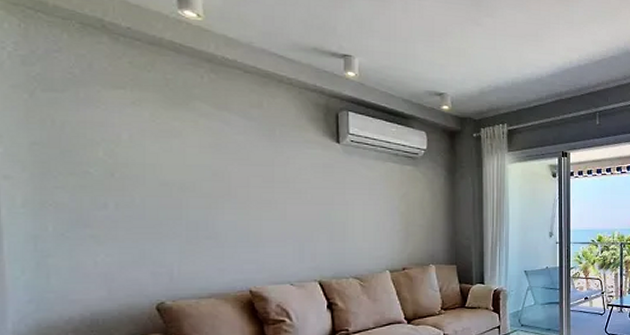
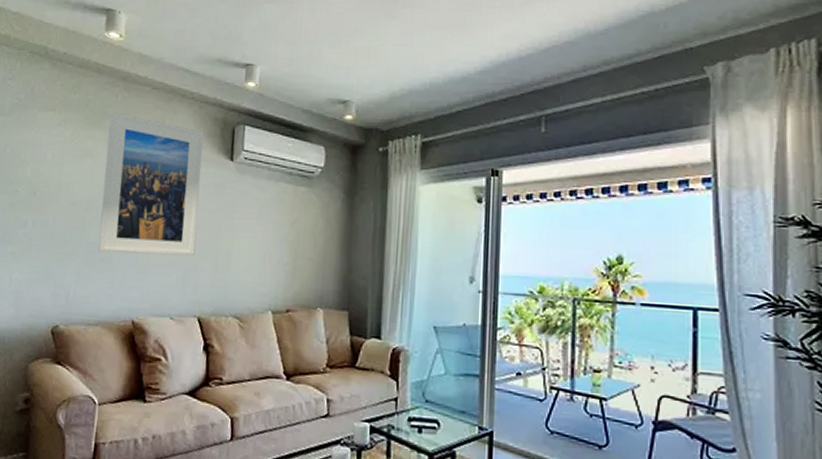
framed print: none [196,92,309,230] -> present [98,111,204,256]

